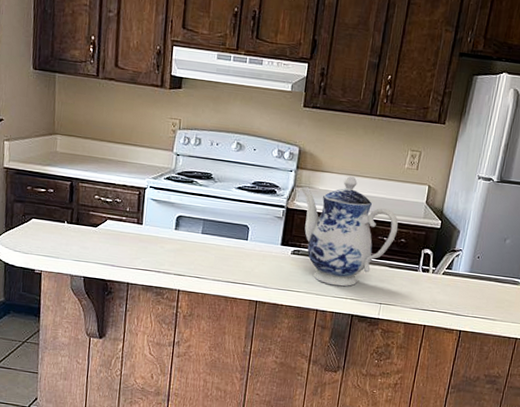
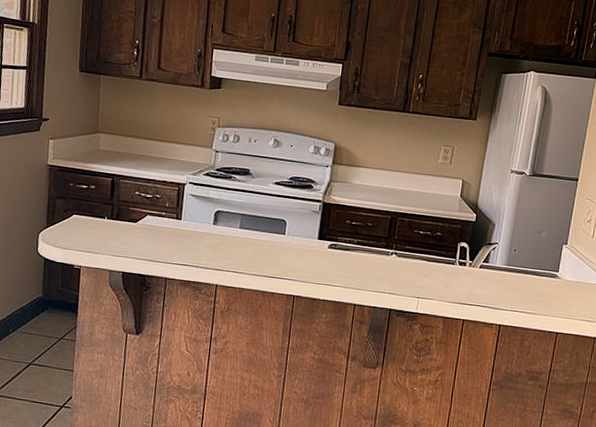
teapot: present [300,175,398,287] -> none [336,170,434,281]

